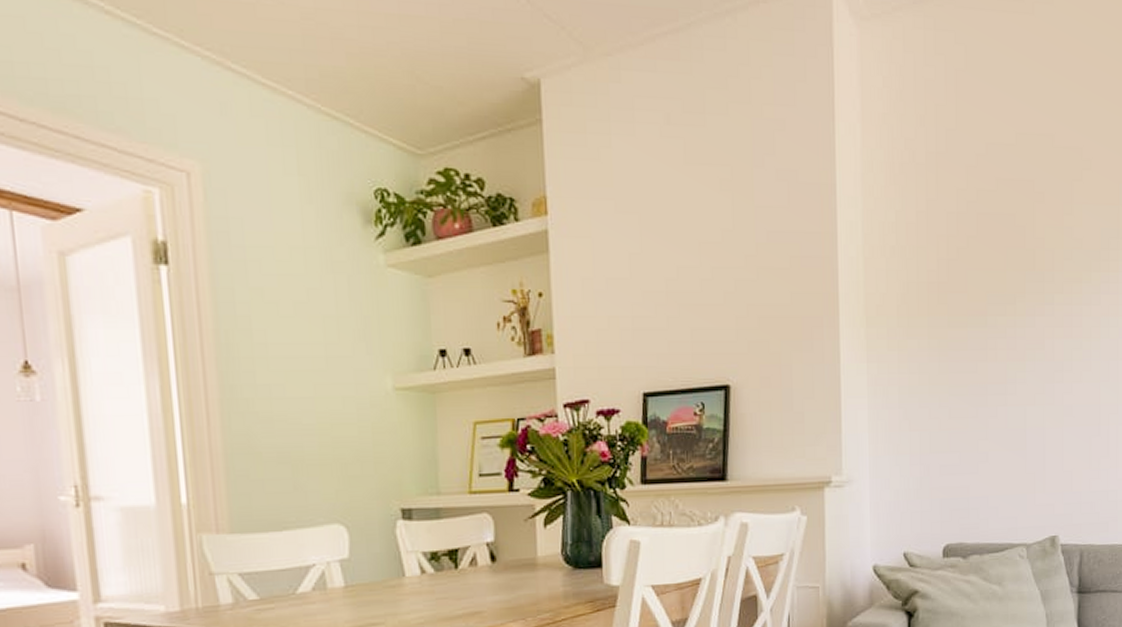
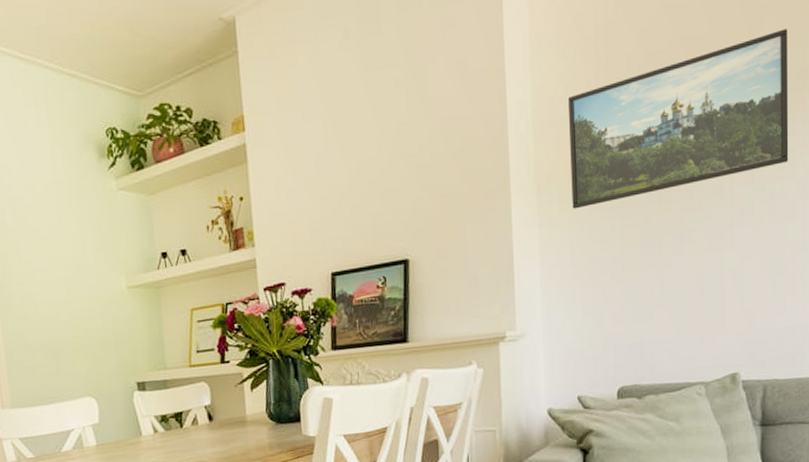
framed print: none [898,185,1104,347] -> present [567,29,789,209]

